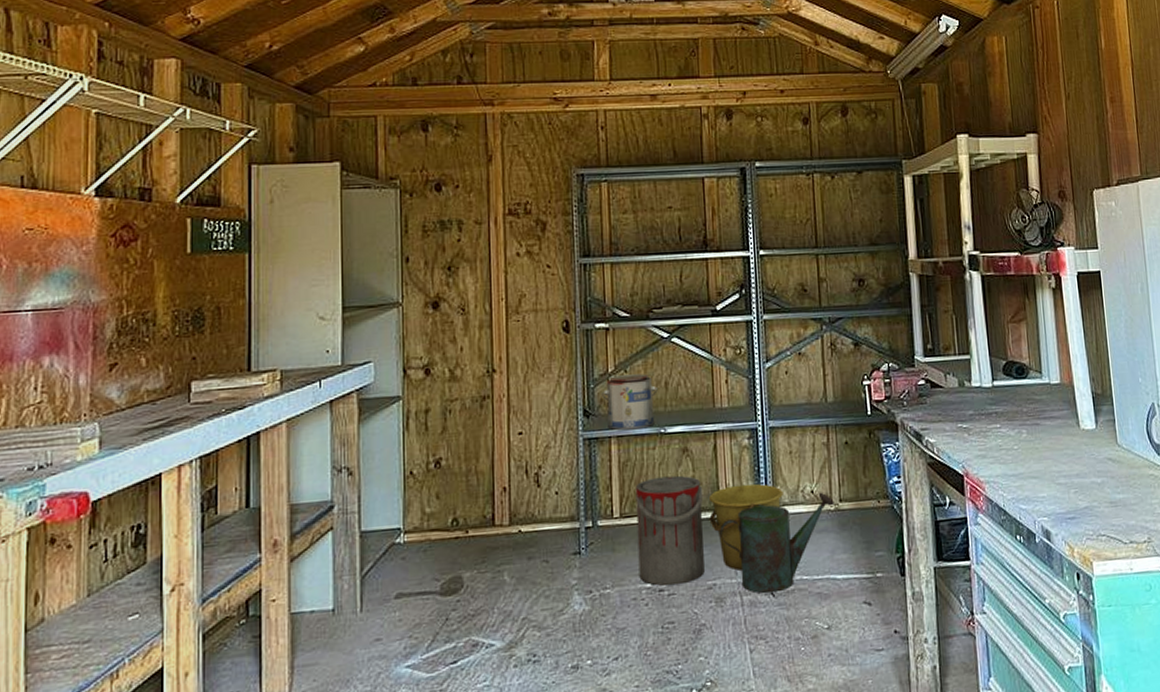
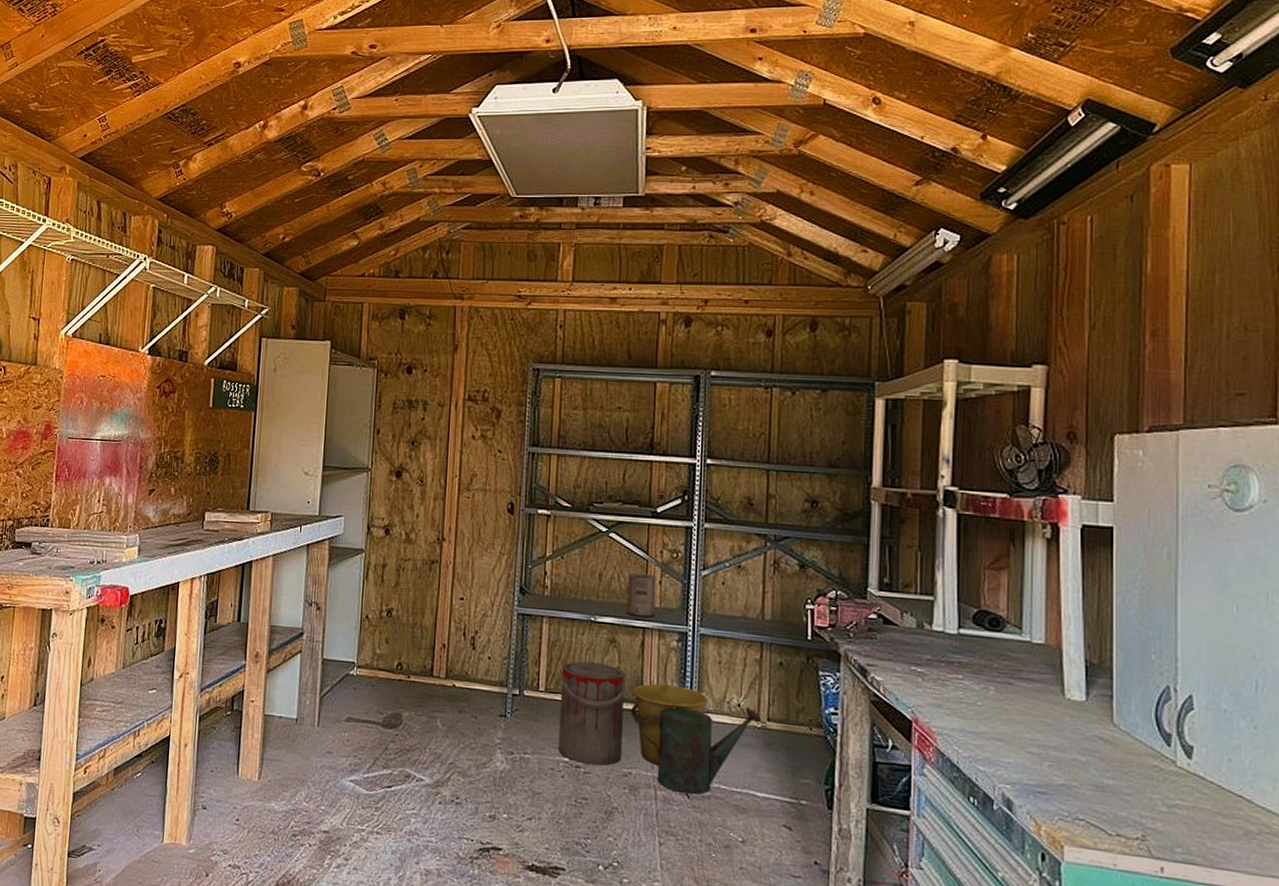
paint can: present [600,373,658,431] -> none [537,560,592,614]
paint can: none [694,374,724,421] -> present [627,572,656,618]

